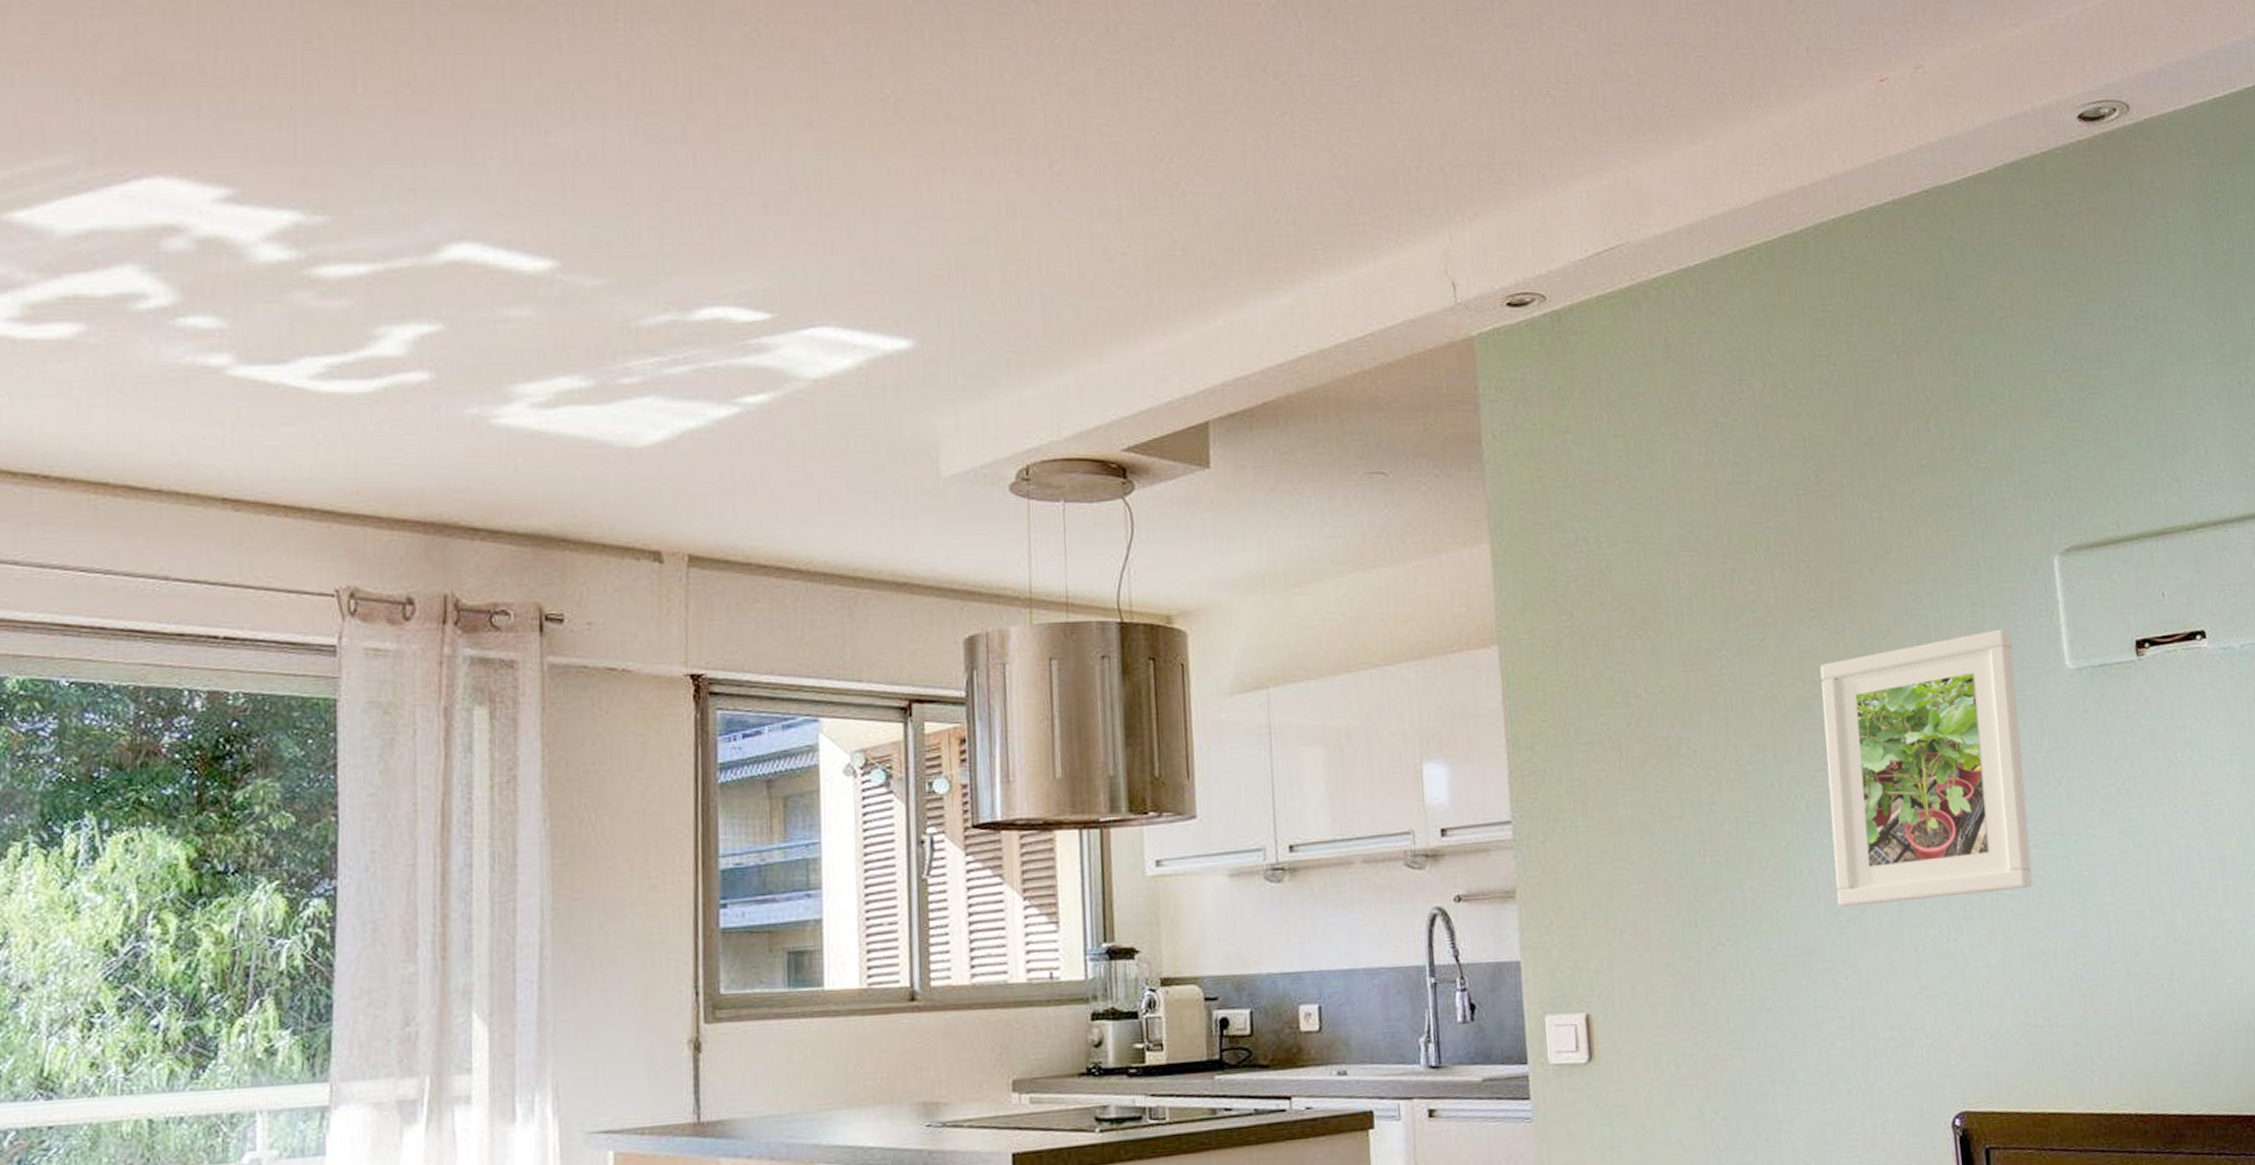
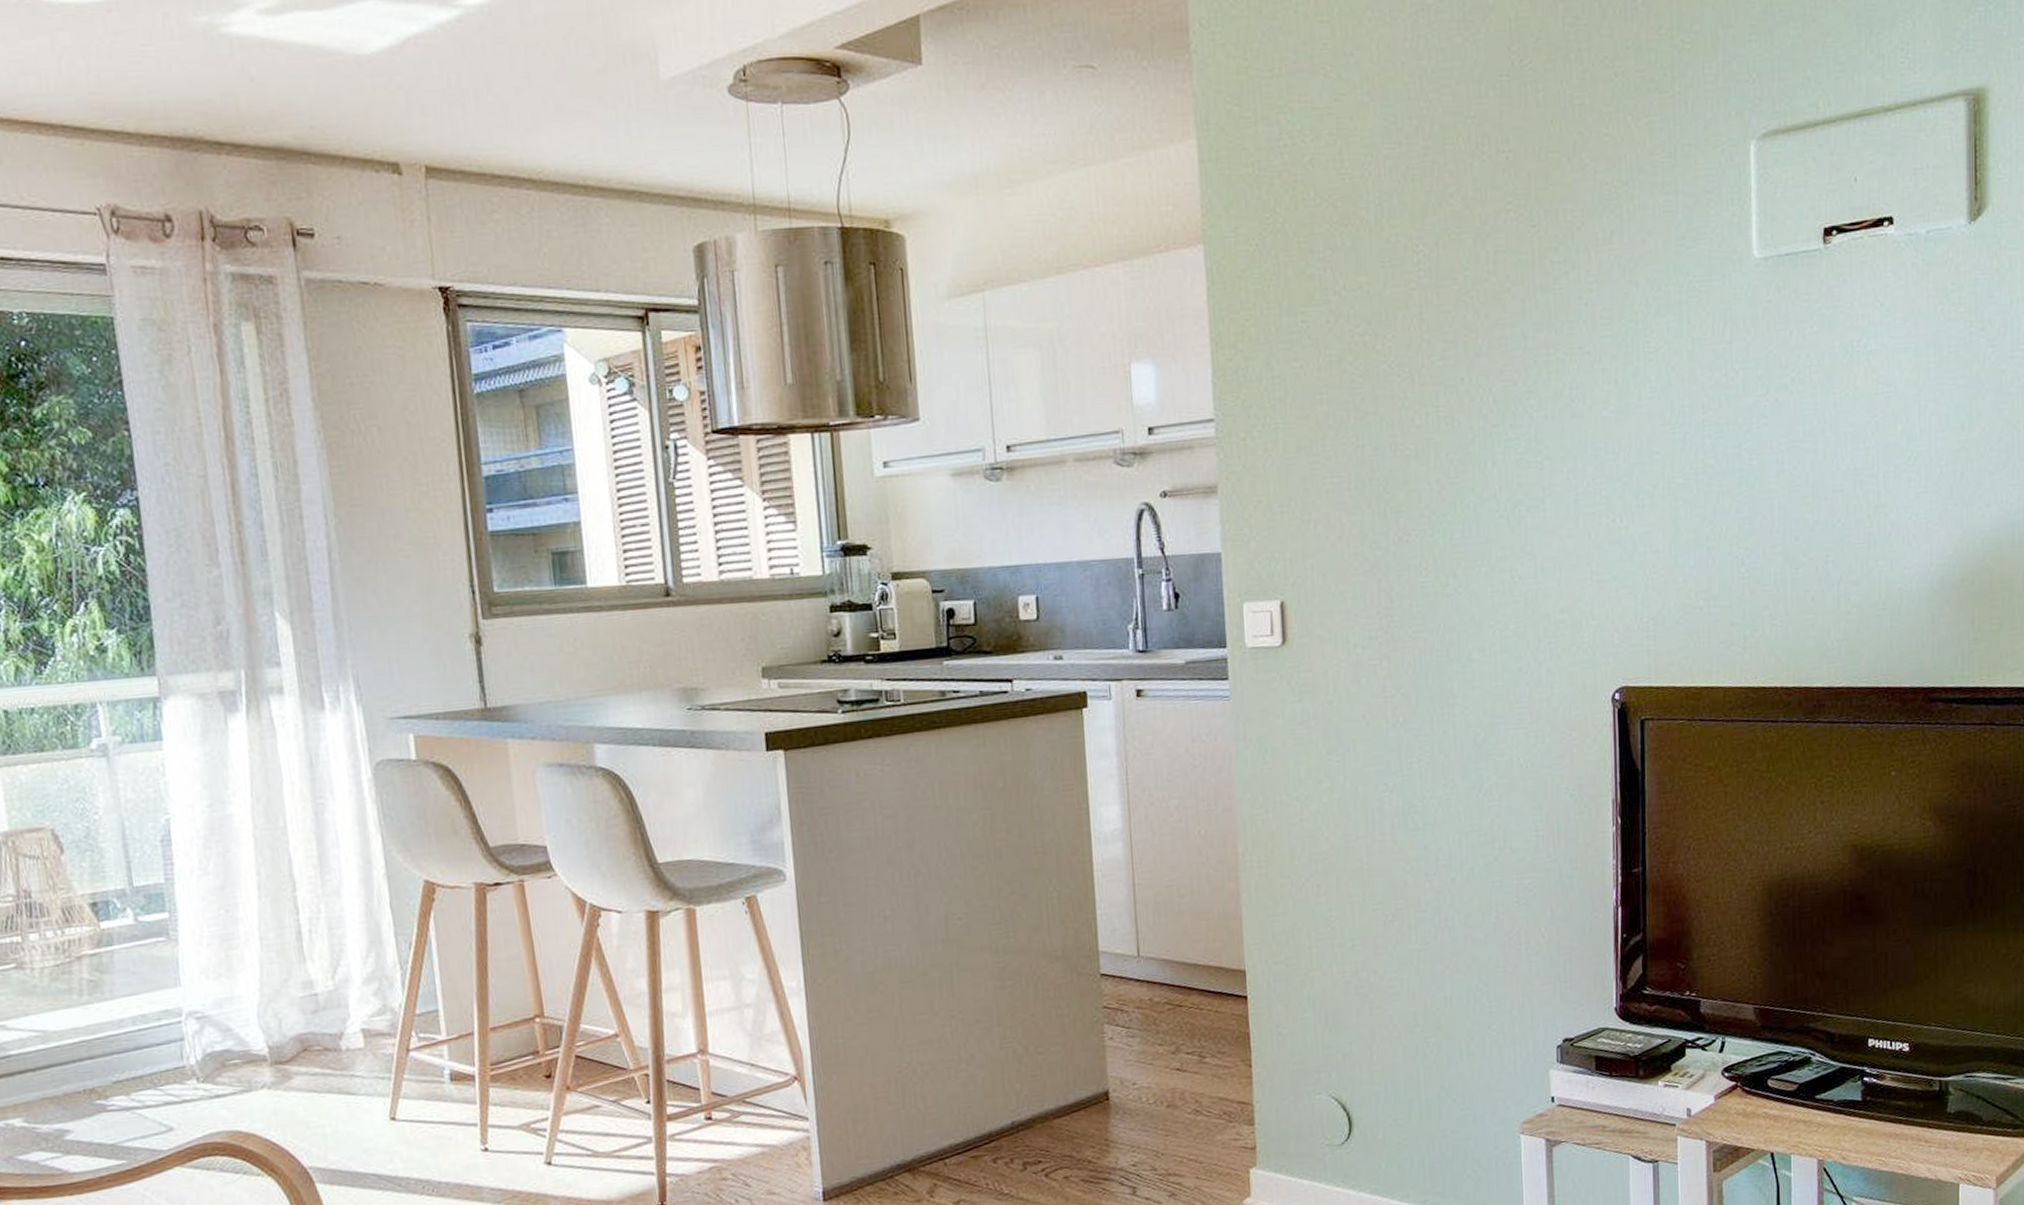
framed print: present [1820,629,2033,907] -> none [1513,218,1704,498]

